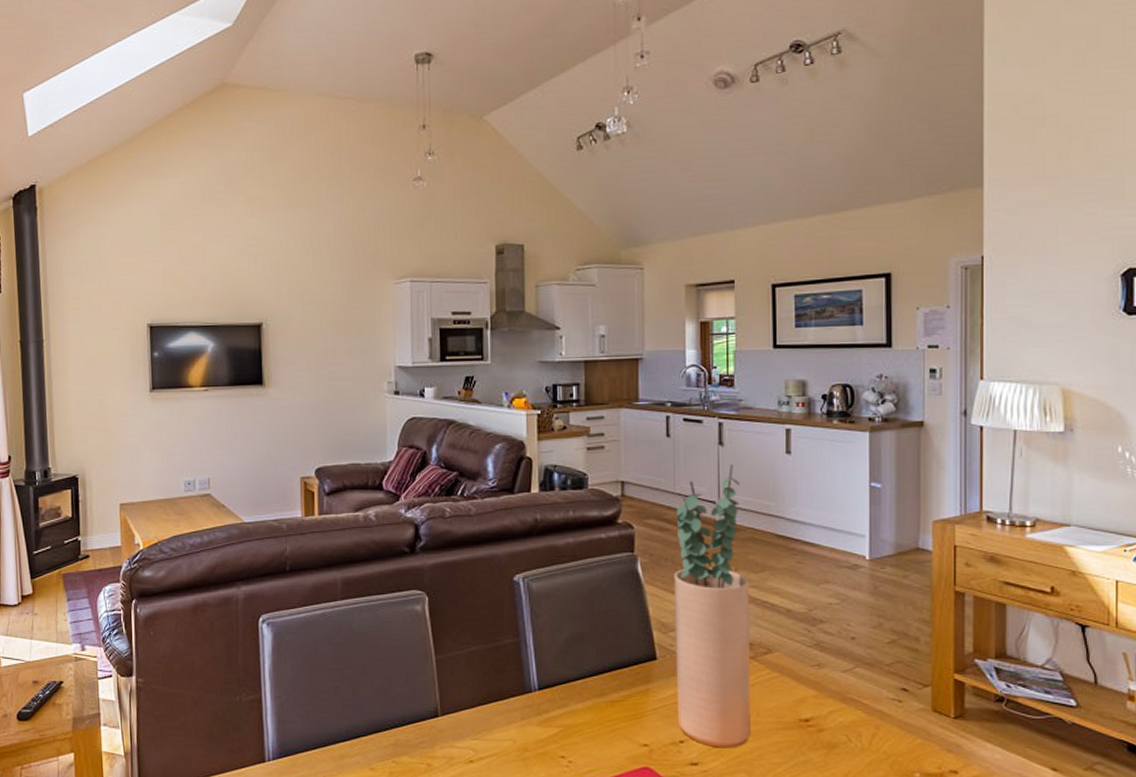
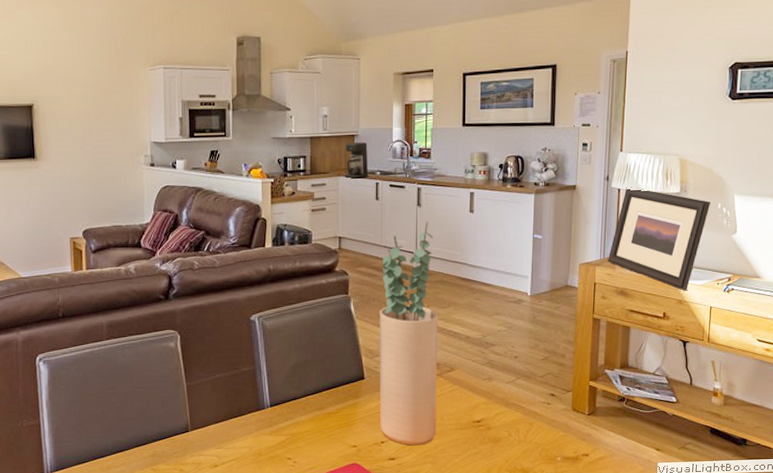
coffee maker: none [626,366,657,411] -> present [344,141,369,179]
picture frame: none [971,424,1109,559] -> present [608,187,711,291]

